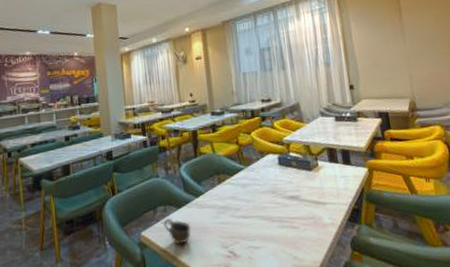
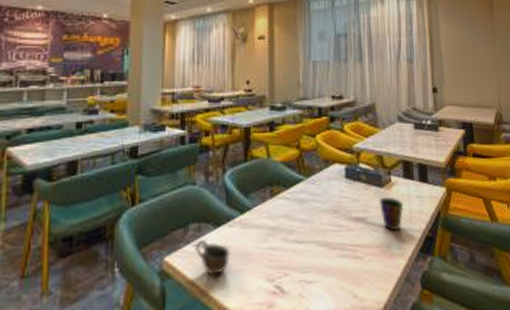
cup: none [309,178,331,206] -> present [379,196,403,231]

